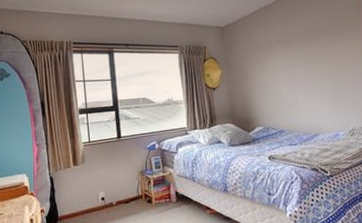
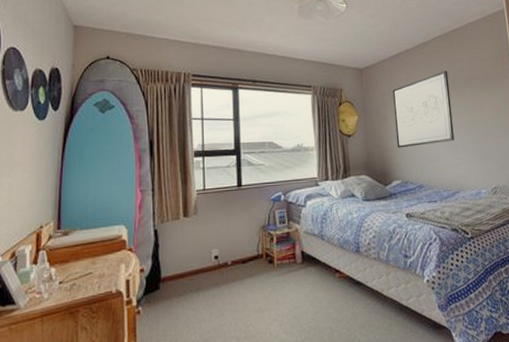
wall art: none [252,23,313,98] -> present [392,71,455,148]

